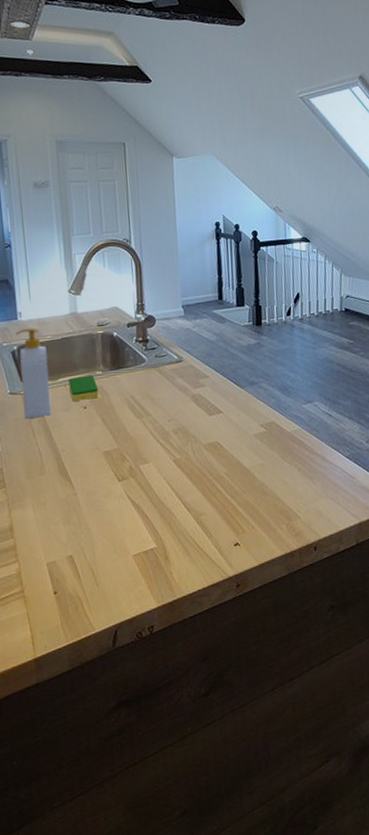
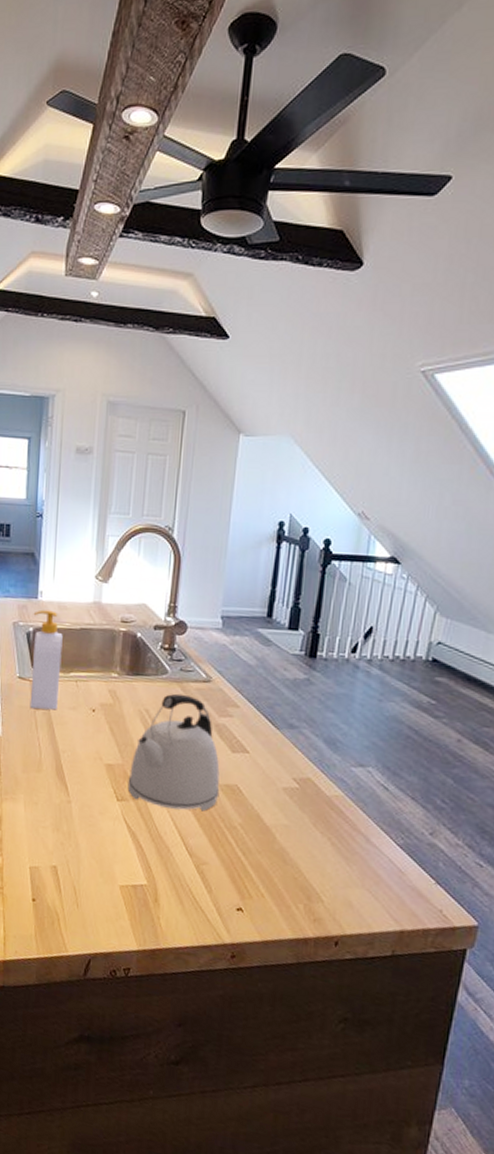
dish sponge: present [68,374,99,401] -> none [80,674,111,703]
kettle: none [125,376,205,477] -> present [127,693,220,812]

